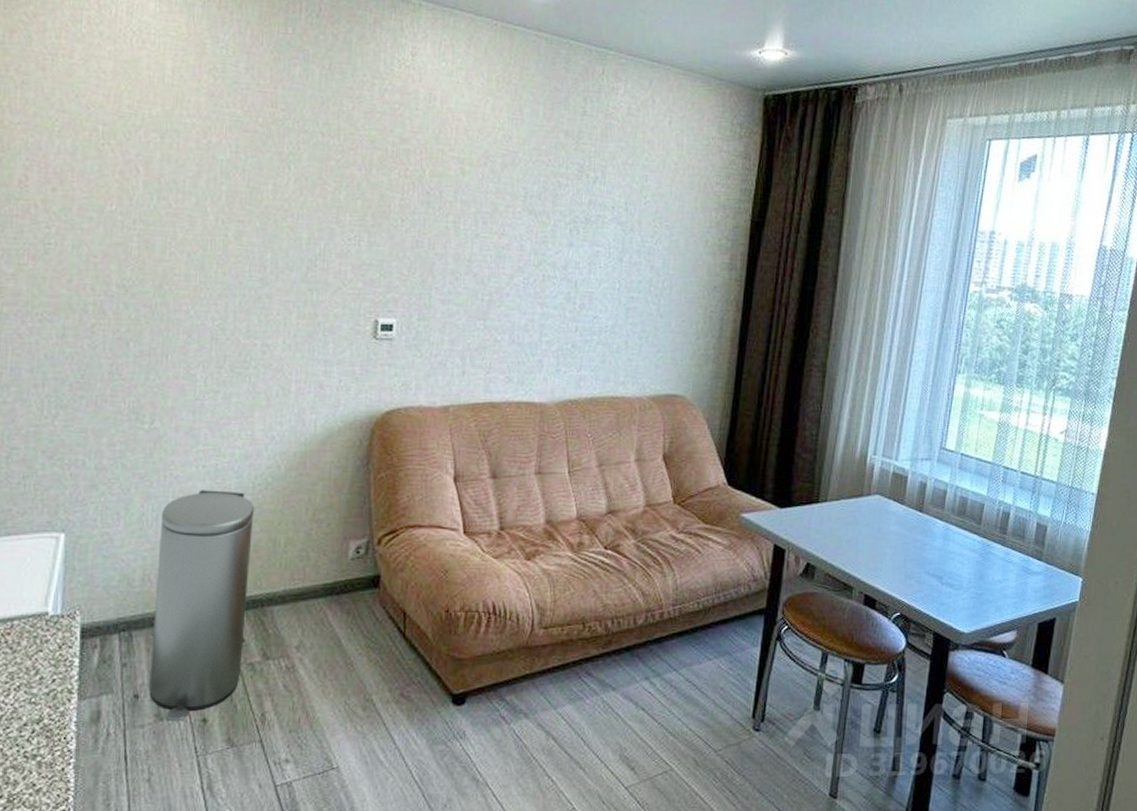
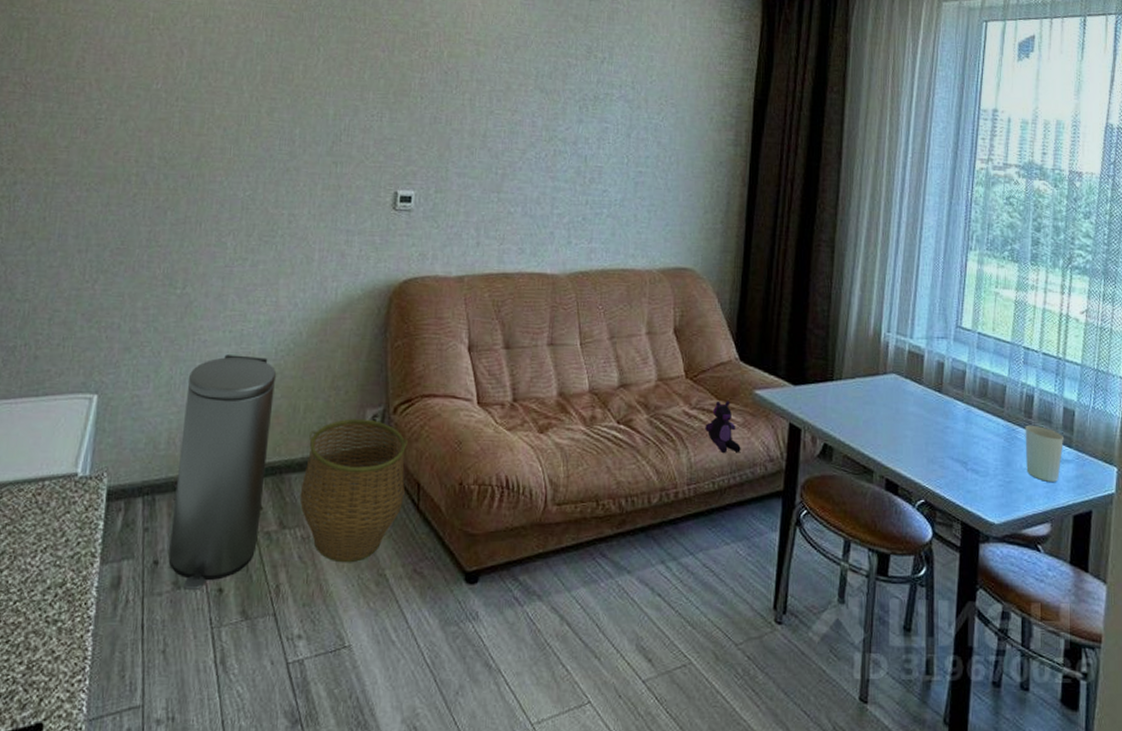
basket: none [283,550,393,690] -> present [299,418,408,563]
stuffed animal: none [691,524,726,575] -> present [705,400,741,454]
cup: none [998,540,1035,593] -> present [1025,424,1063,482]

